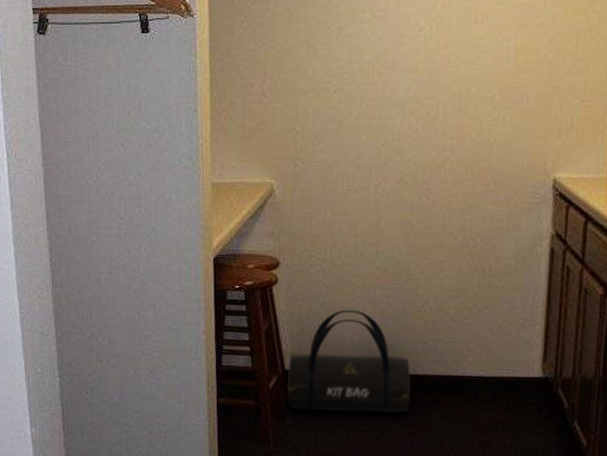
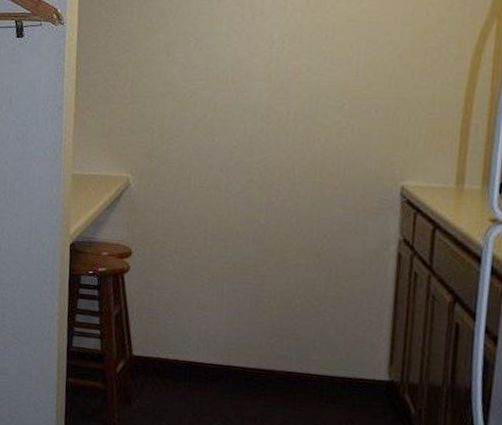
duffel bag: present [287,309,411,413] -> none [134,300,255,406]

